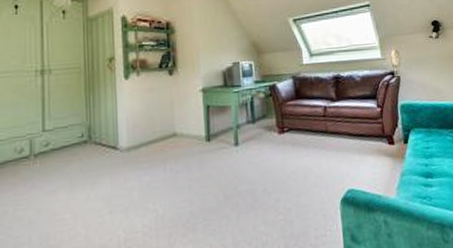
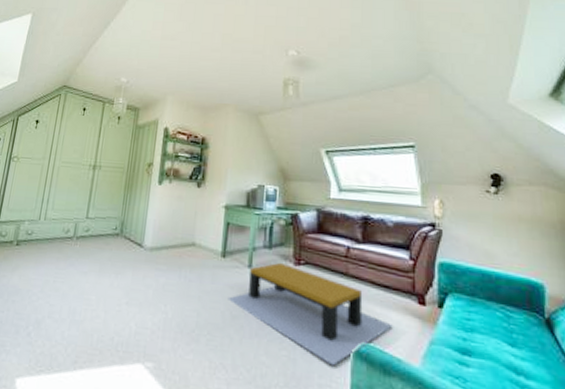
coffee table: none [219,134,371,217] -> present [227,262,393,366]

